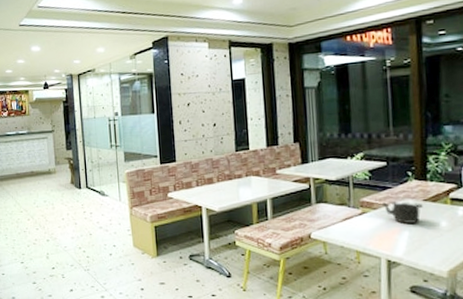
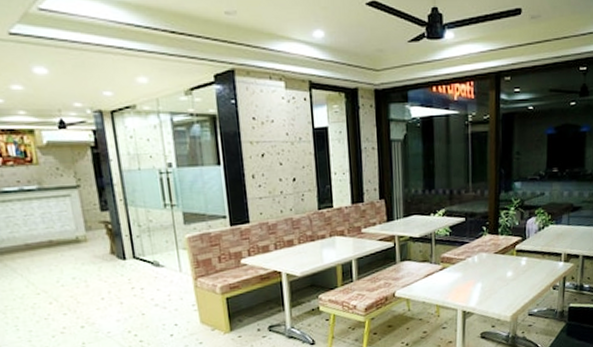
teapot: present [381,202,423,223] -> none [459,256,494,276]

